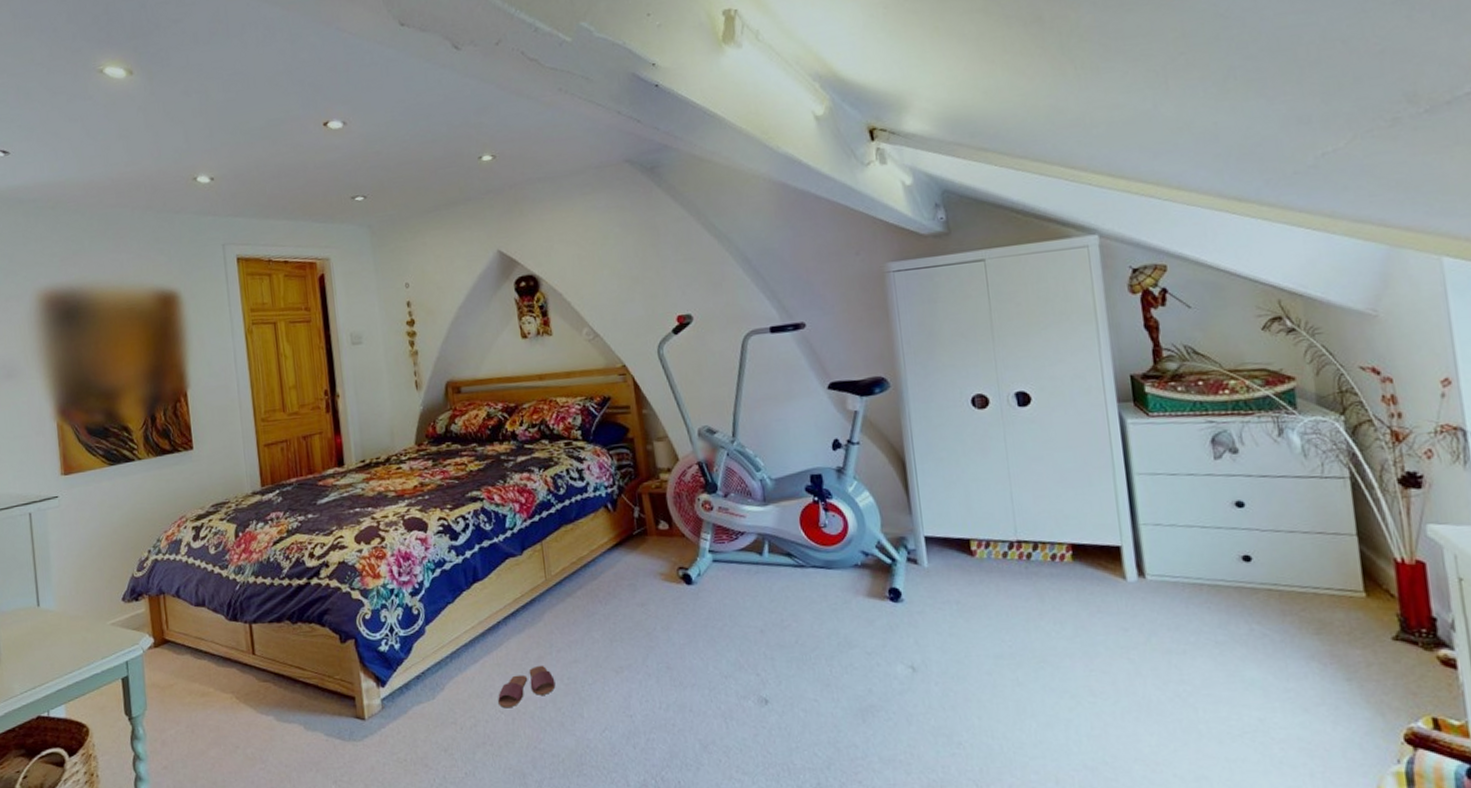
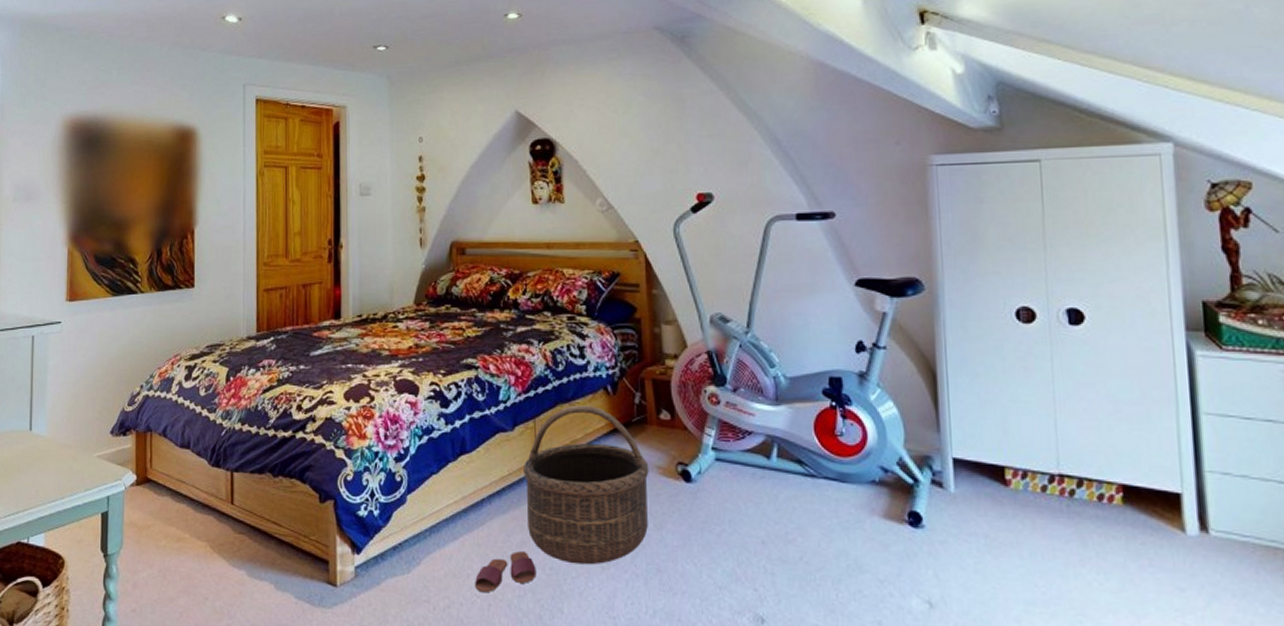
basket: none [534,523,656,672] -> present [524,405,649,565]

